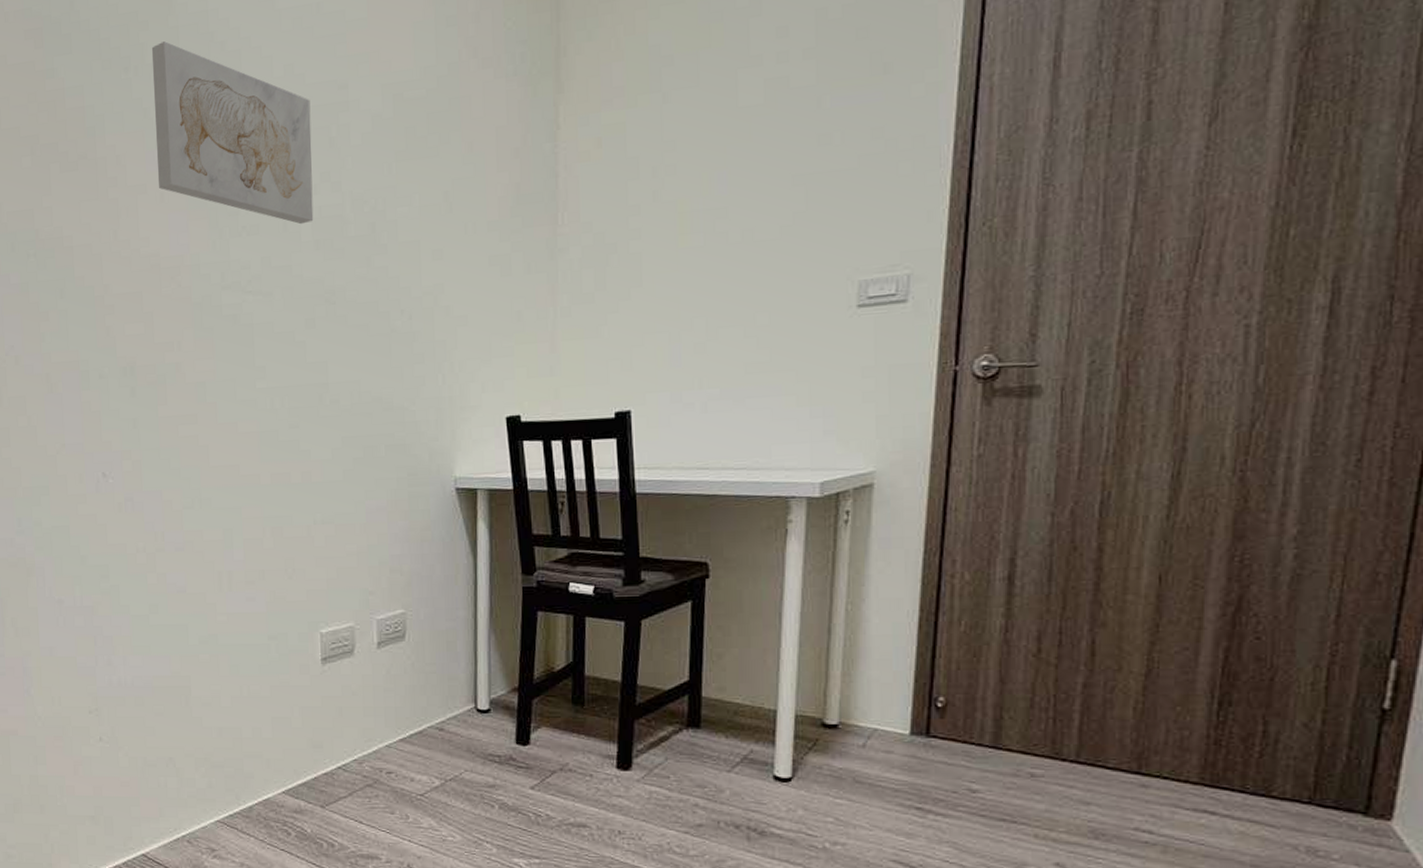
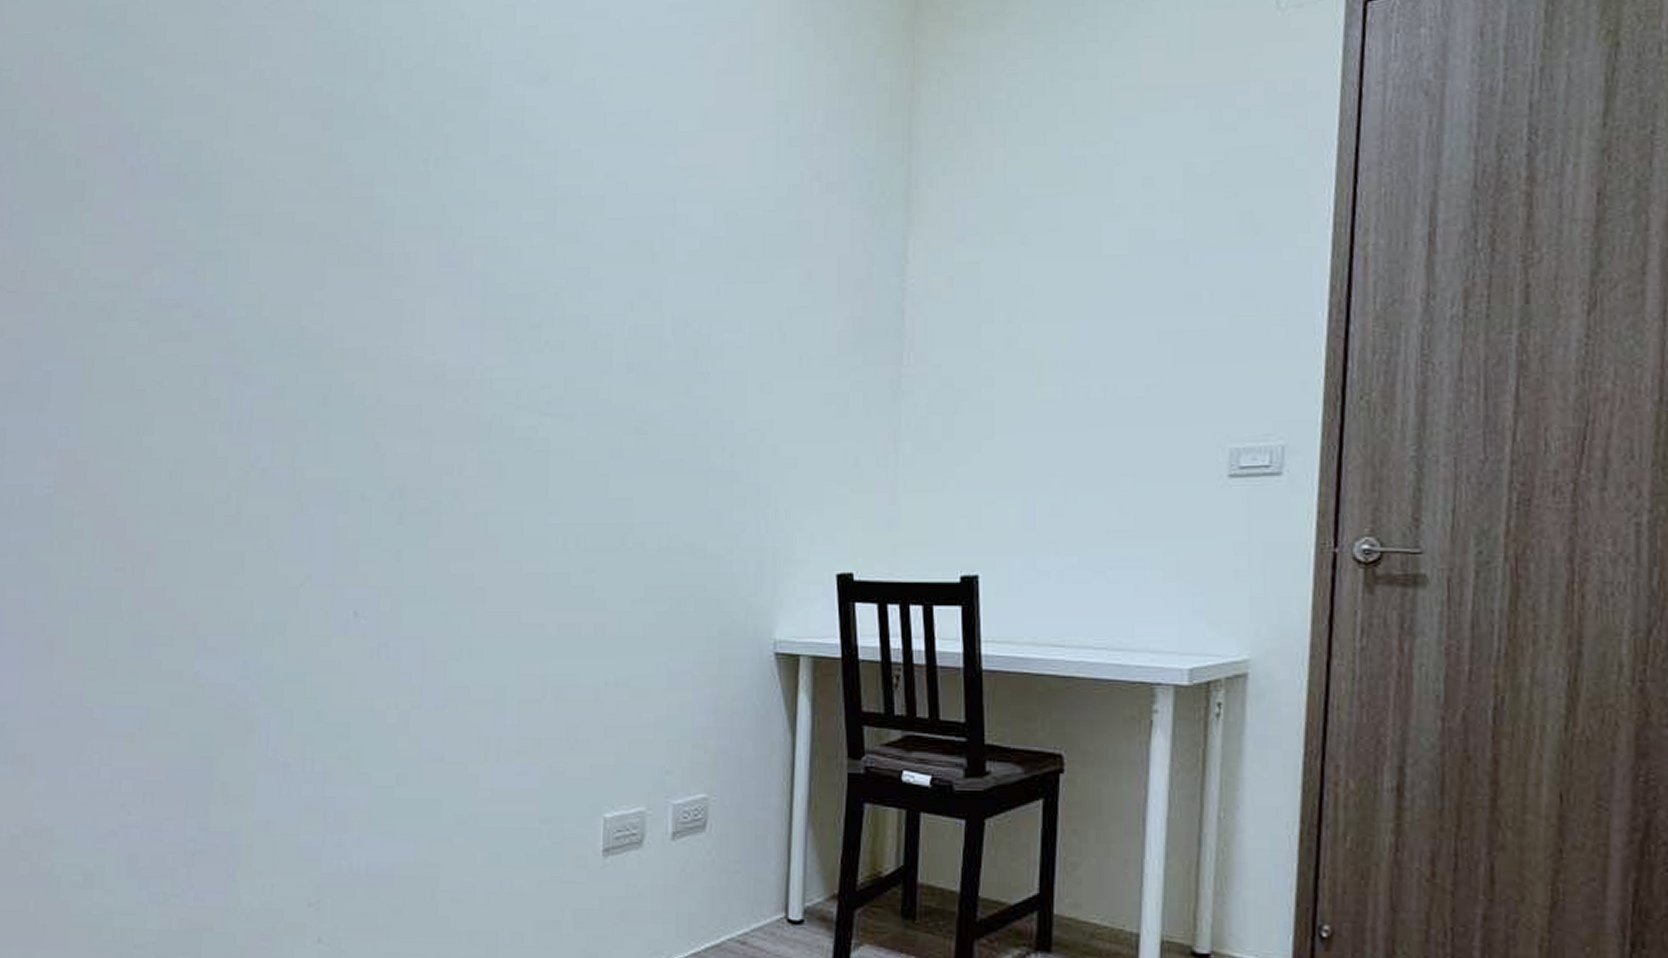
wall art: present [151,41,314,225] -> none [451,135,633,344]

